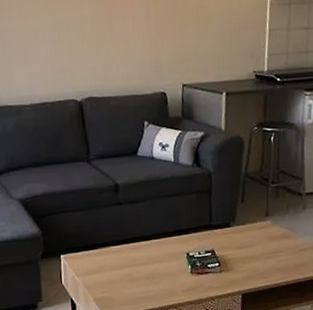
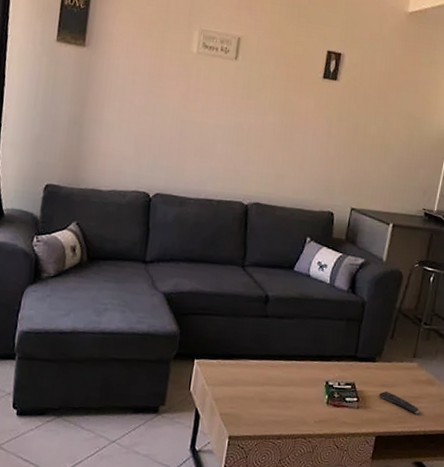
remote control: none [239,252,280,268] -> present [379,391,420,414]

